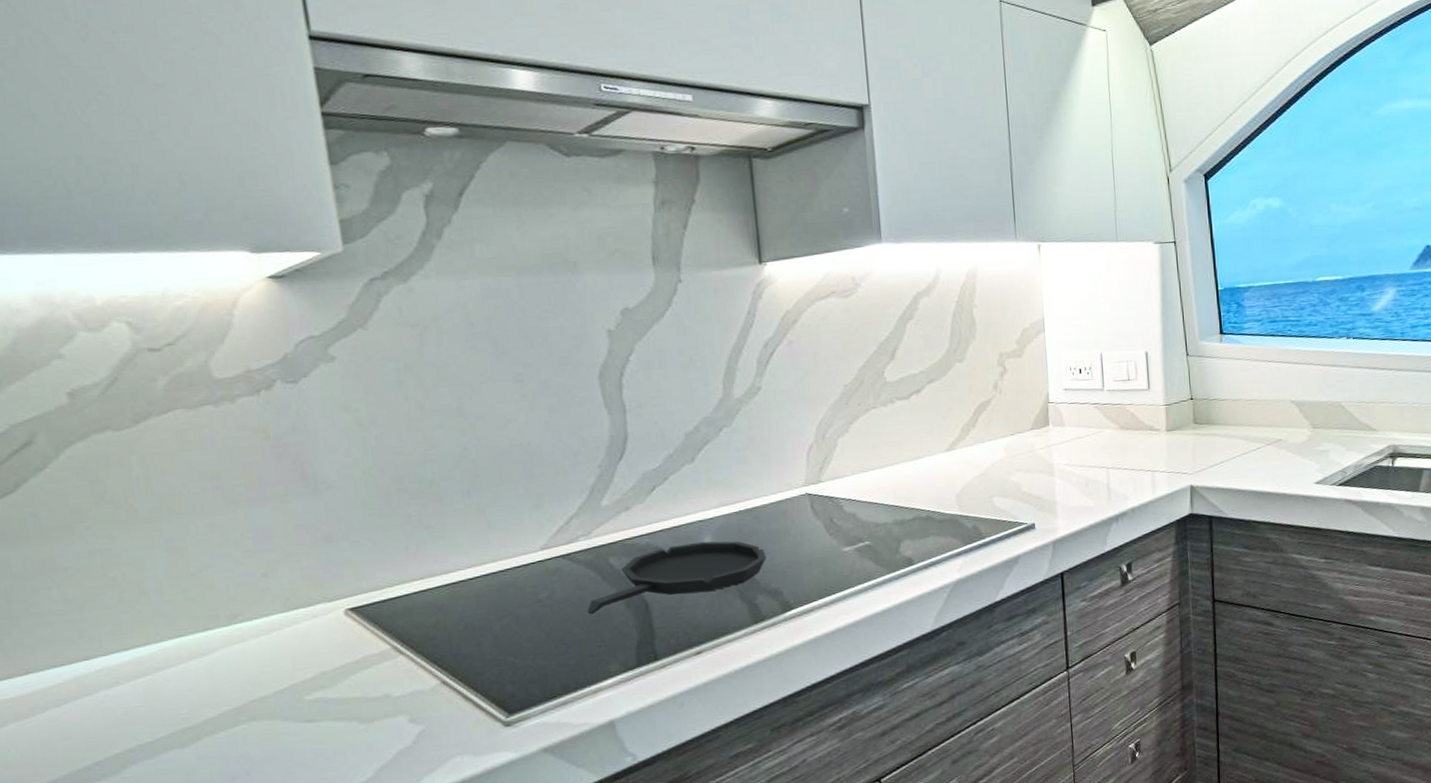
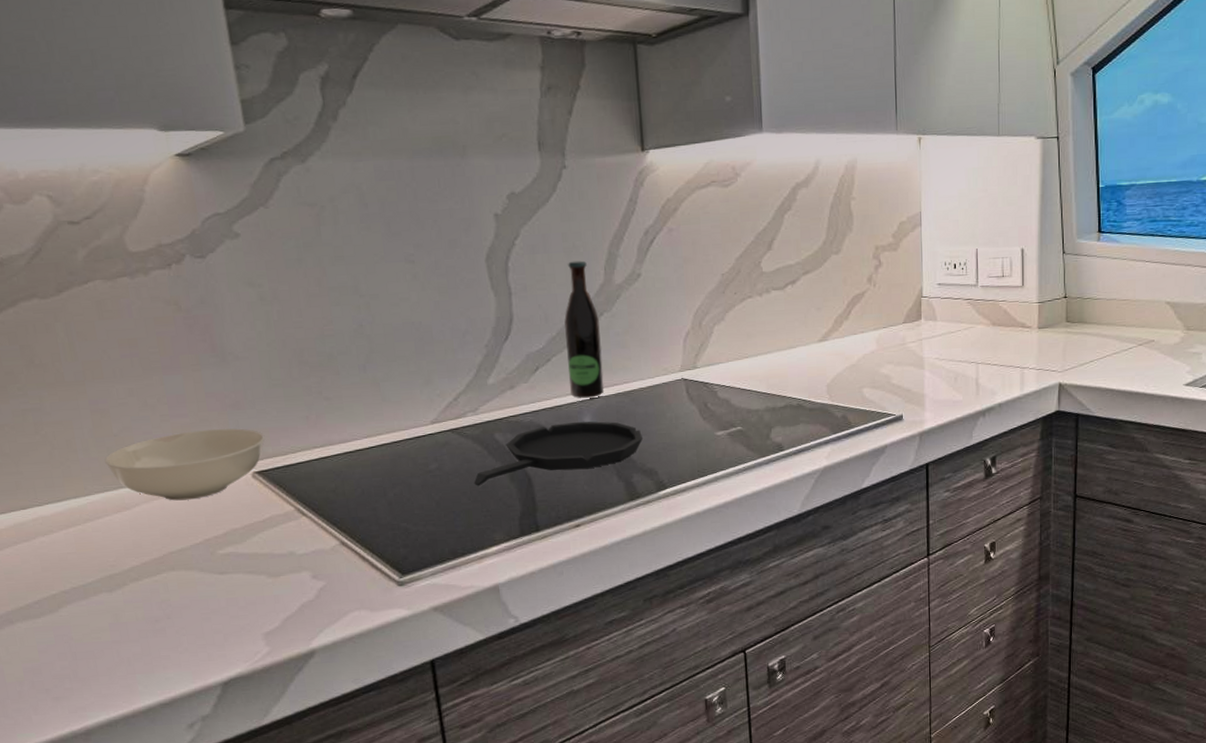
bowl: none [180,562,360,644] -> present [104,428,265,501]
bottle: none [681,375,726,518] -> present [564,260,605,399]

